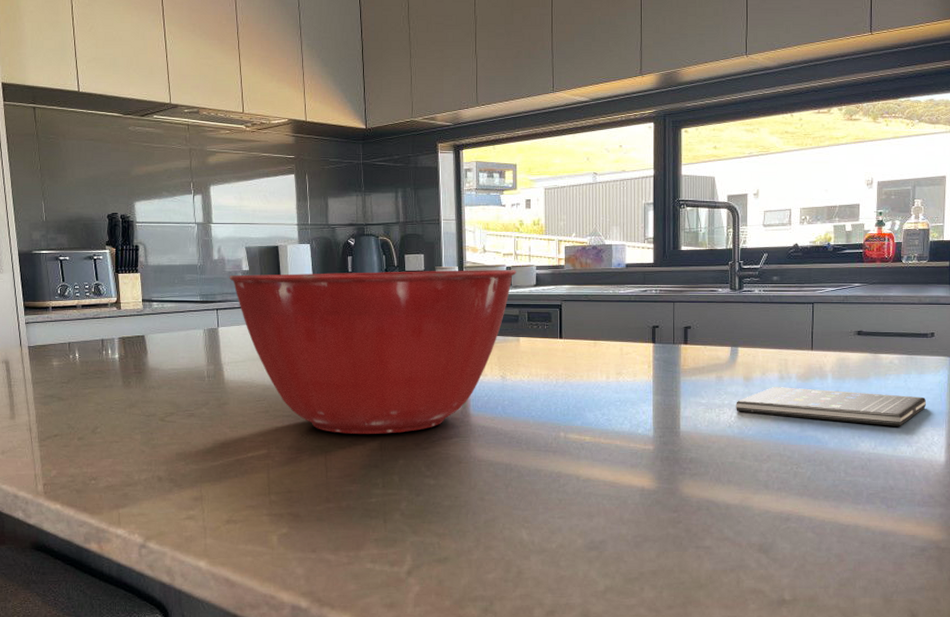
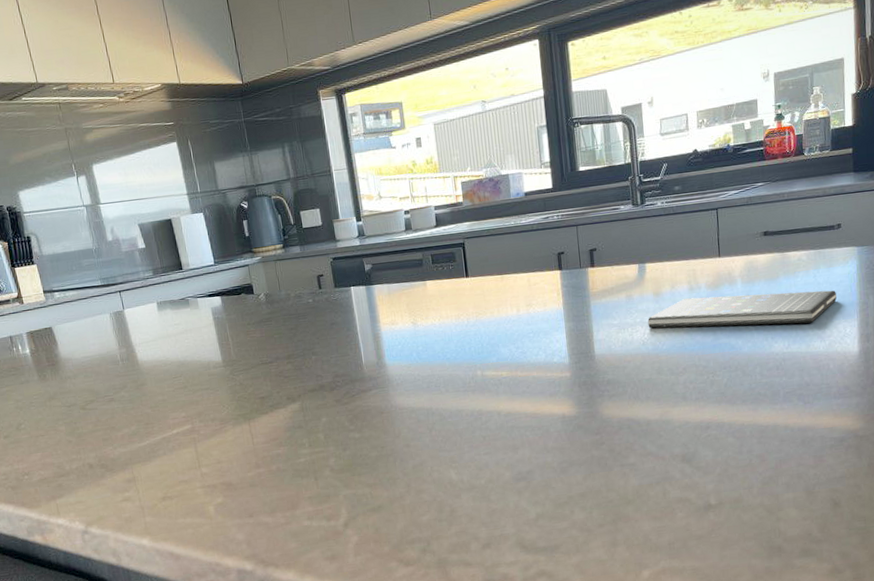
mixing bowl: present [229,270,516,435] -> none [126,213,415,400]

